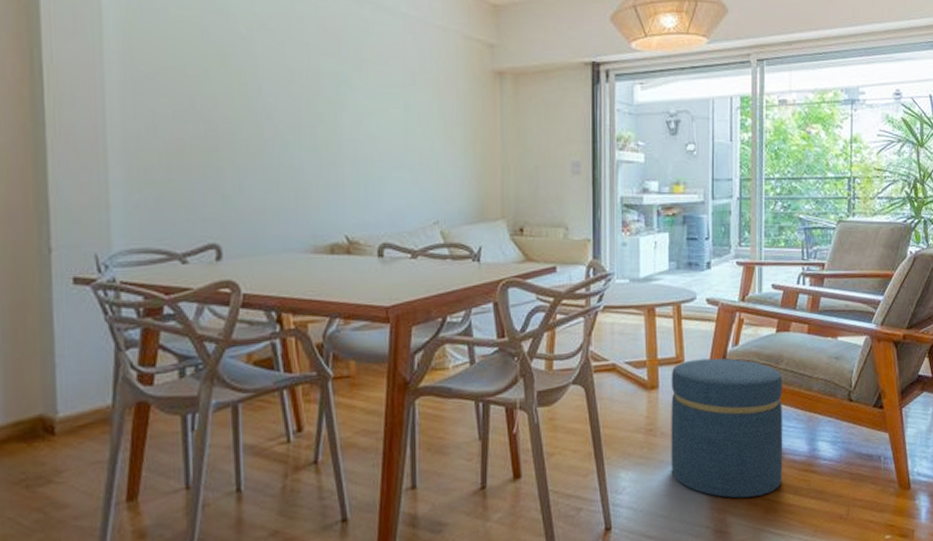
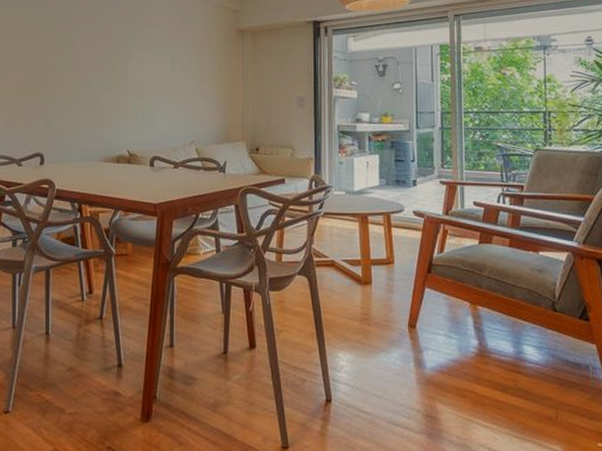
ottoman: present [671,358,783,499] -> none [382,262,489,389]

